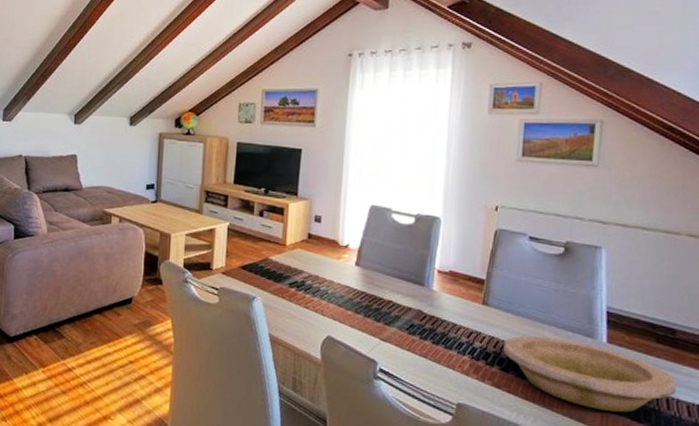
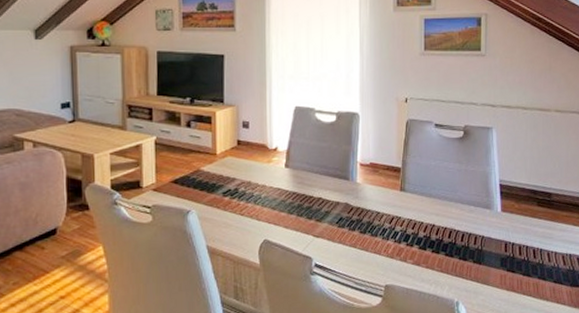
bowl: present [503,335,677,412] -> none [420,213,555,271]

